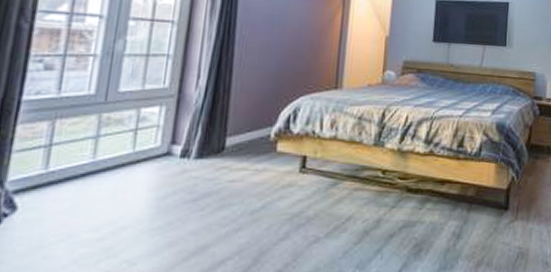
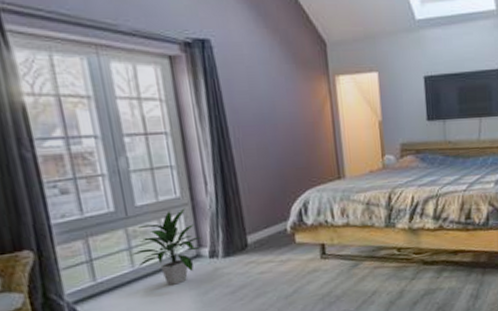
indoor plant: none [95,100,179,184] -> present [130,208,203,285]

